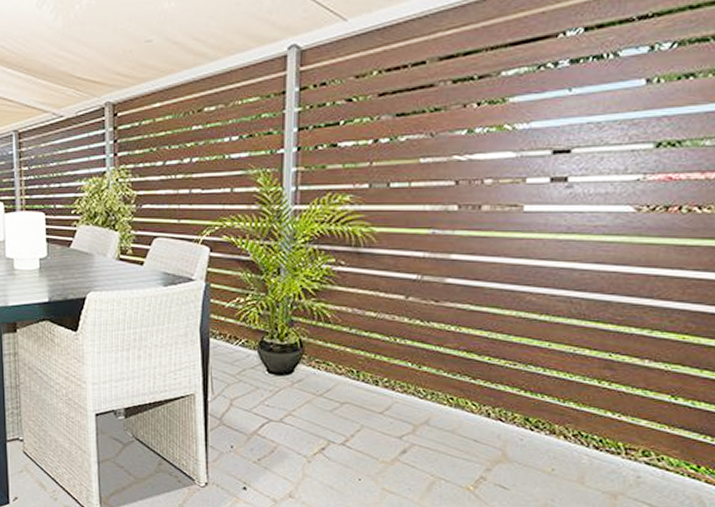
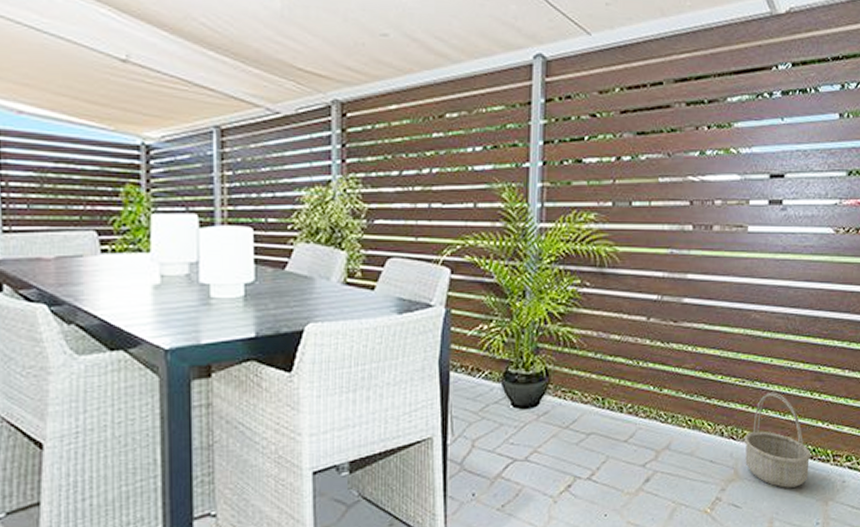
basket: none [514,377,598,477] -> present [743,392,812,488]

